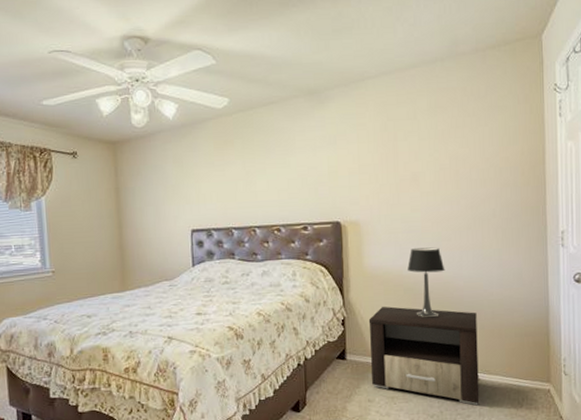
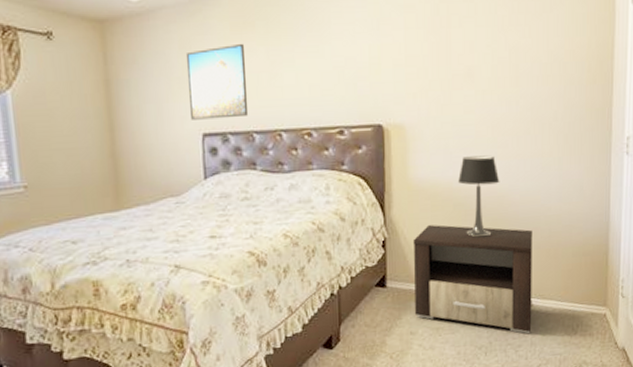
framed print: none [178,157,229,219] -> present [185,43,249,120]

